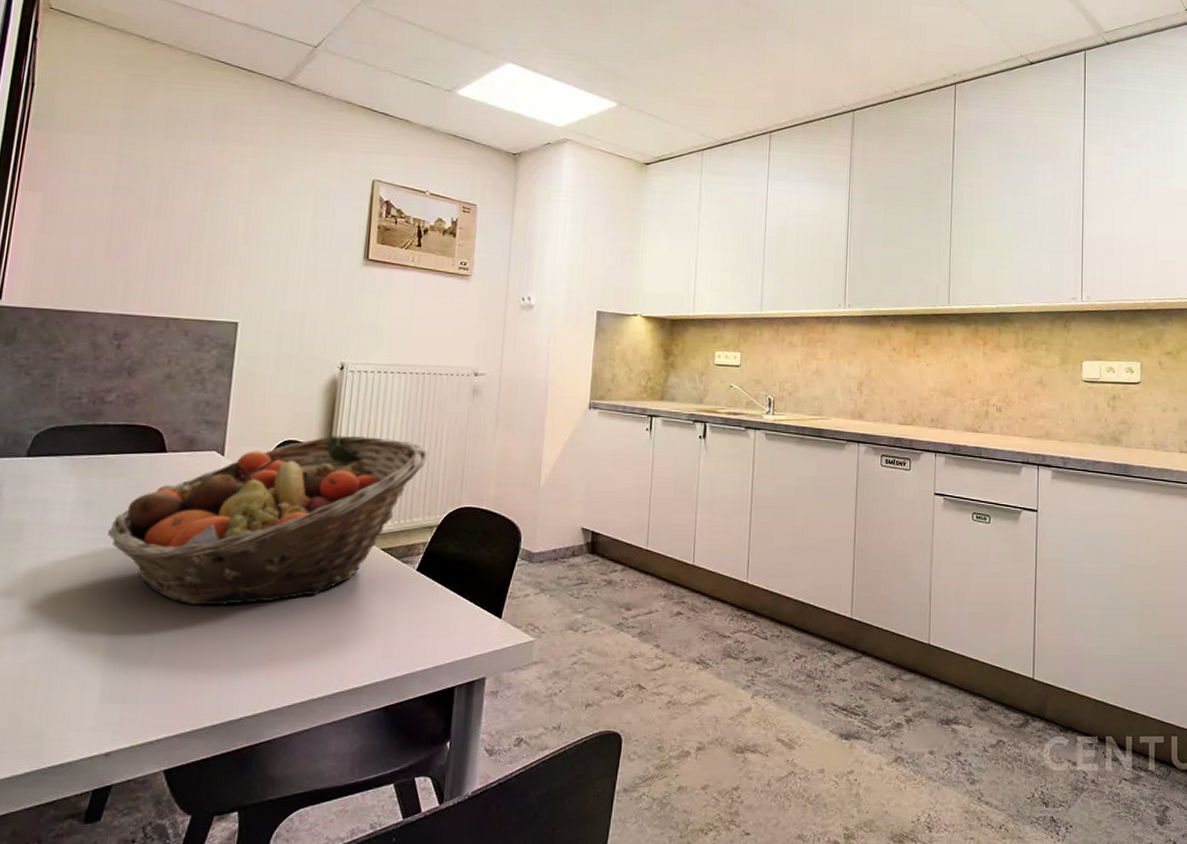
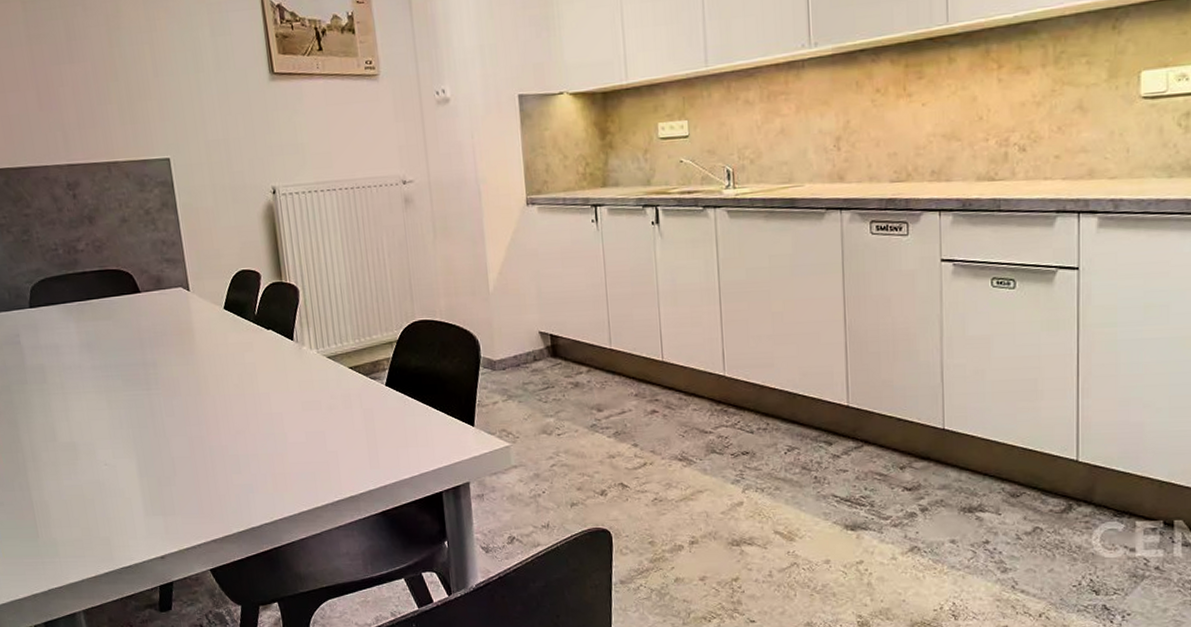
fruit basket: present [108,435,428,606] -> none [112,258,374,430]

